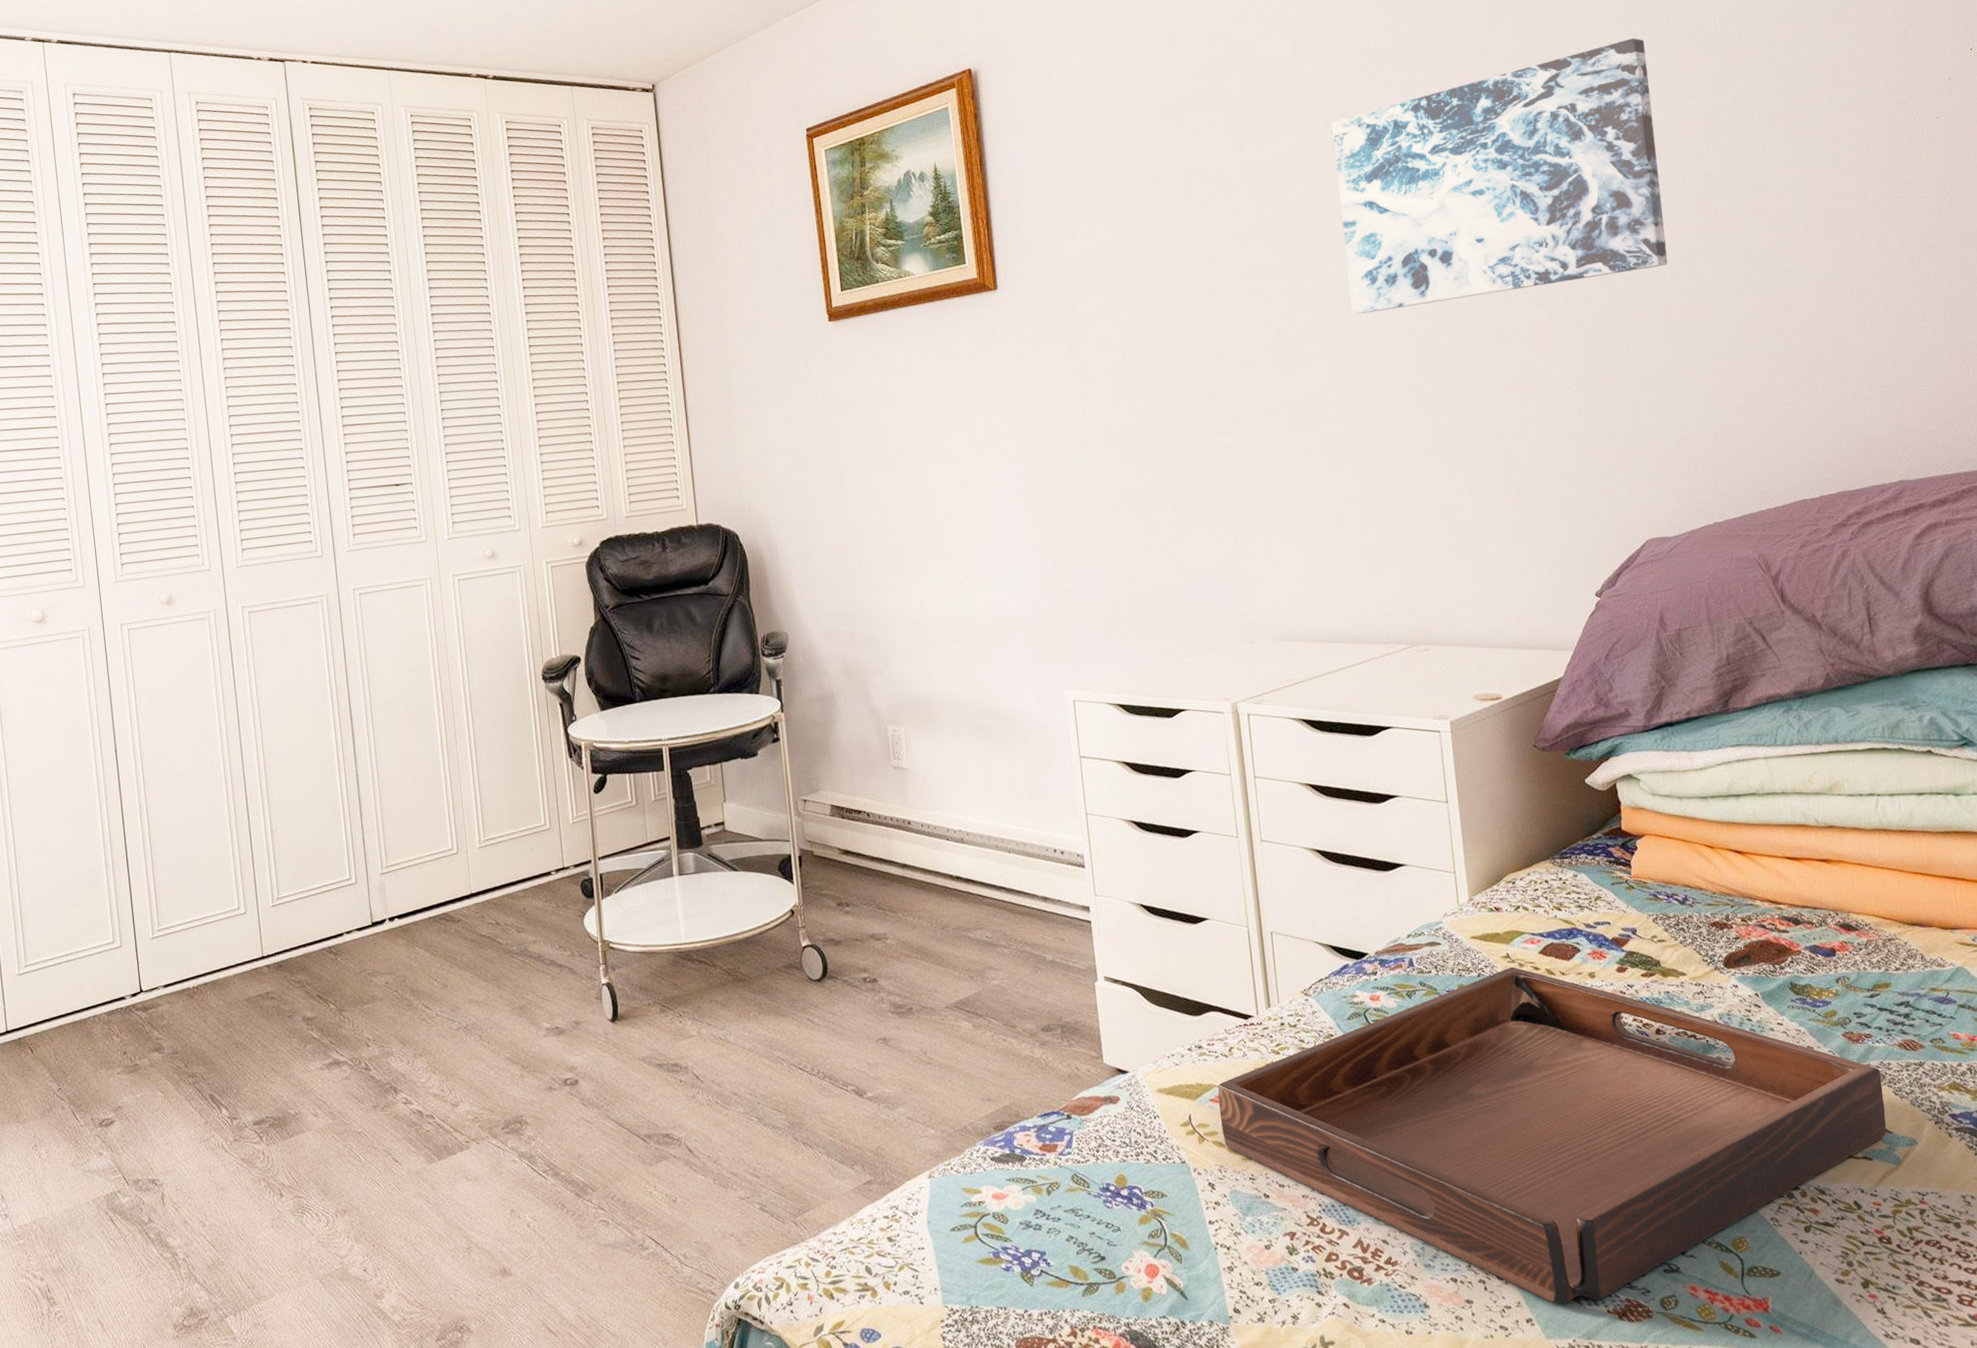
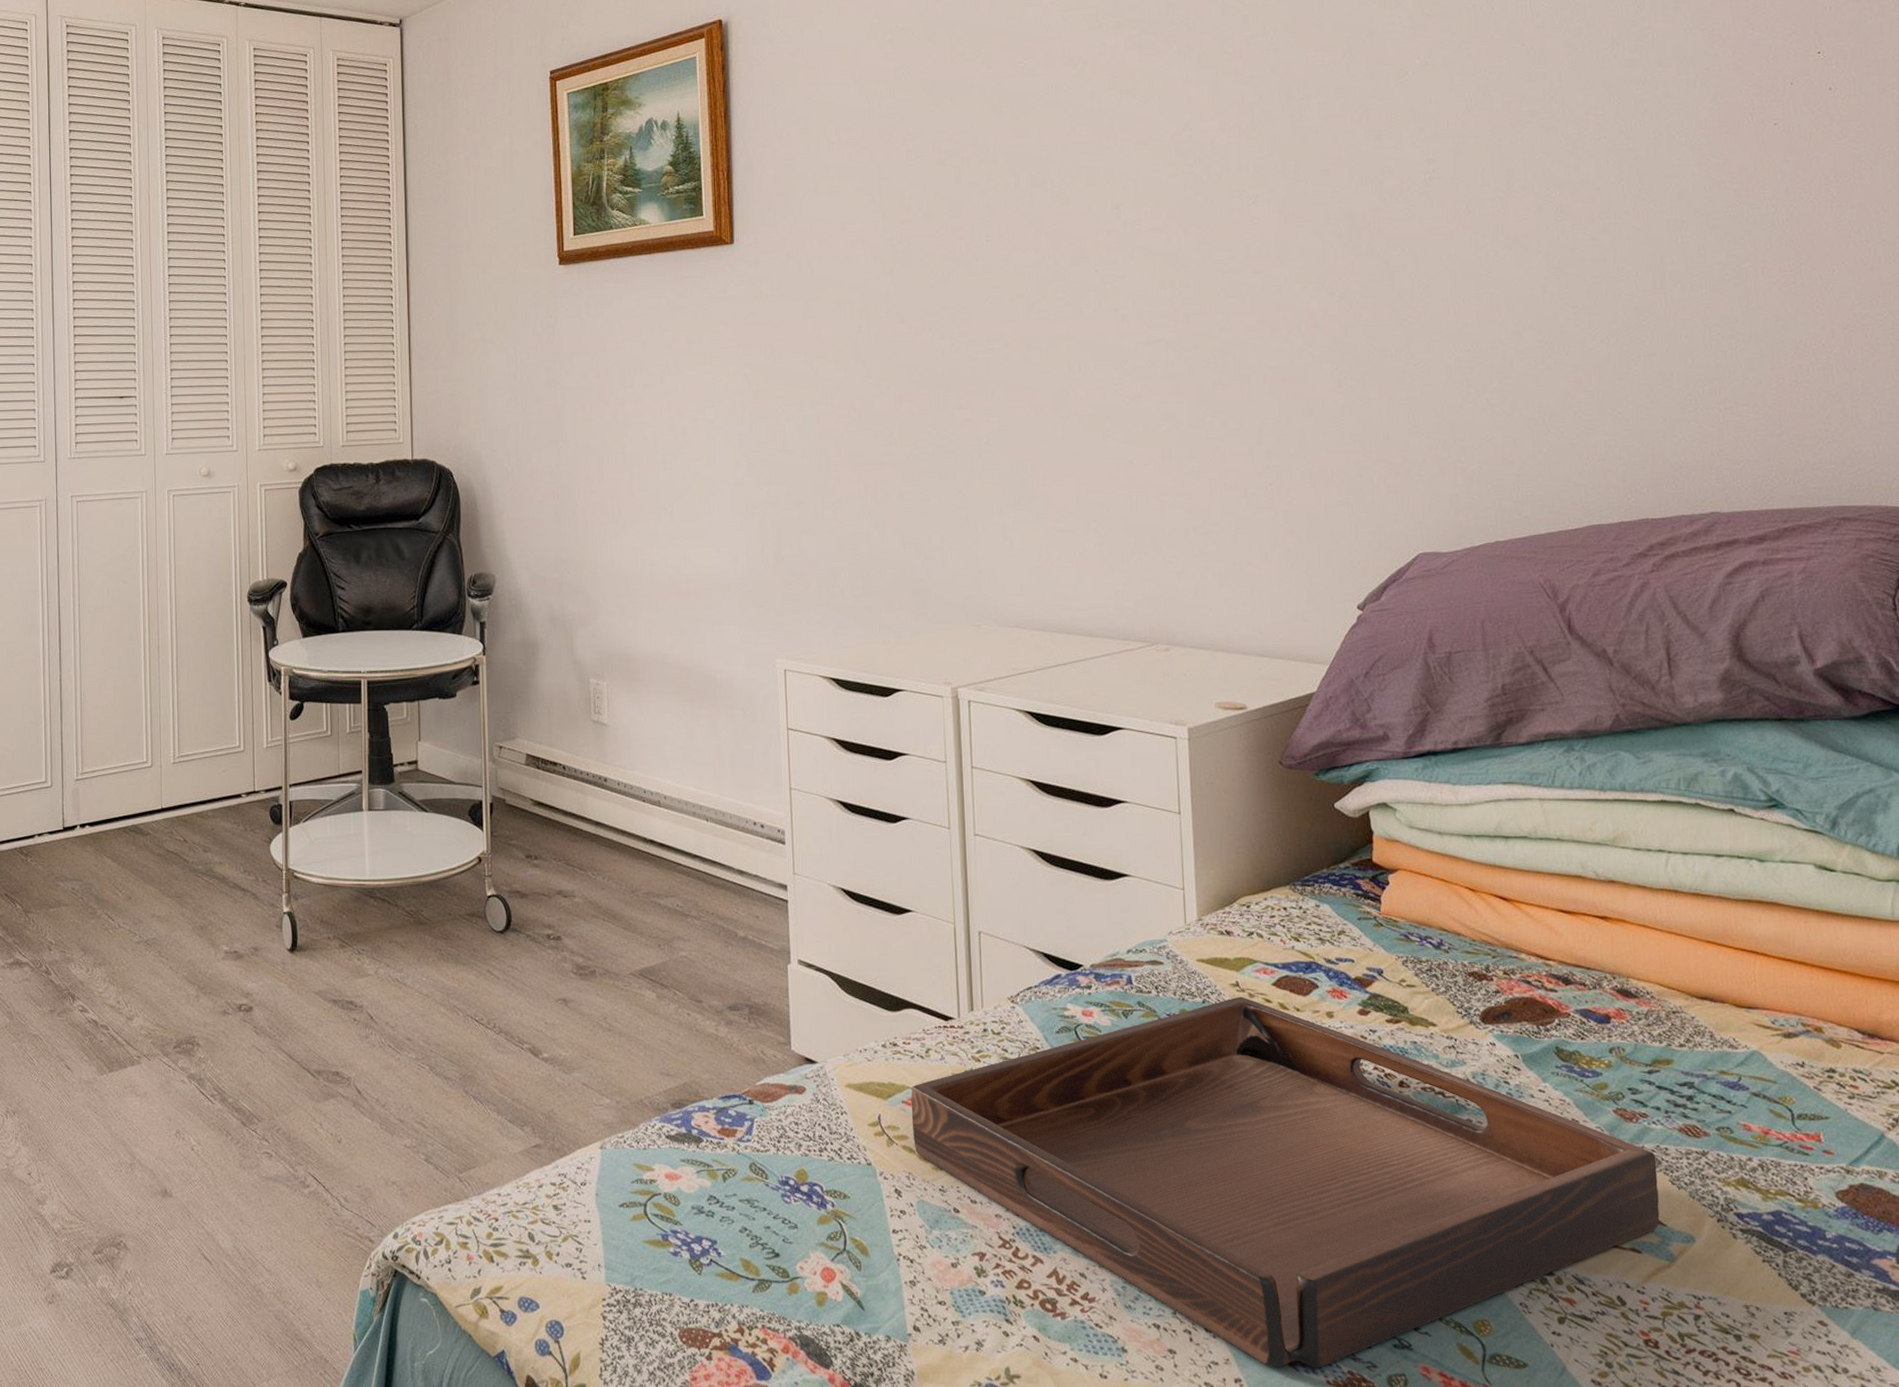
wall art: present [1332,38,1668,314] -> none [1097,23,1459,293]

